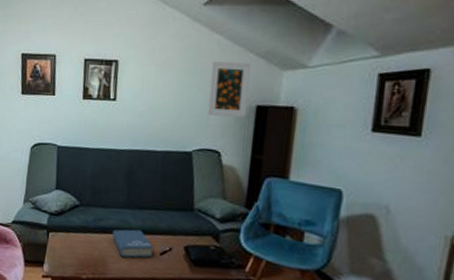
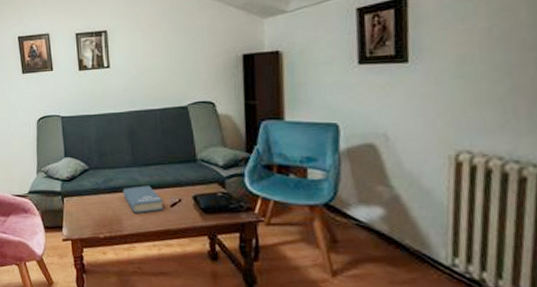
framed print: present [206,61,250,118] -> none [194,16,234,70]

